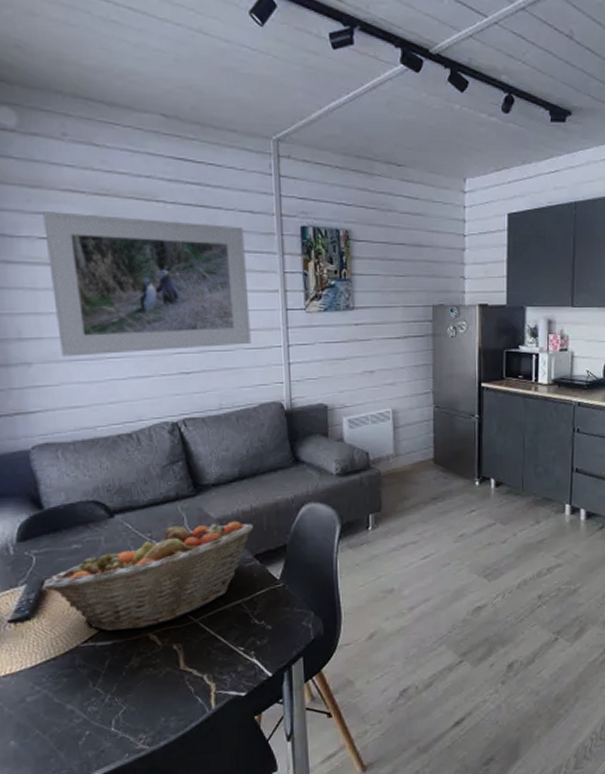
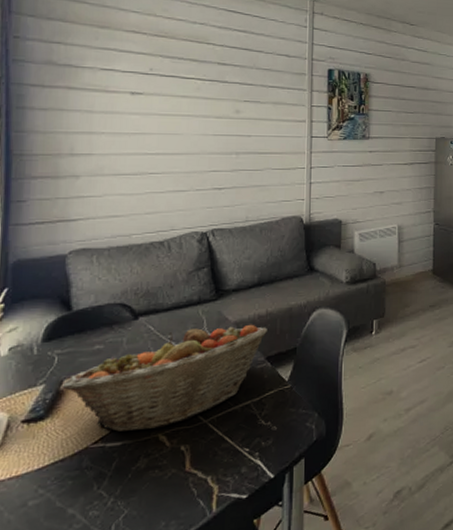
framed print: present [43,212,251,357] -> none [106,48,280,171]

